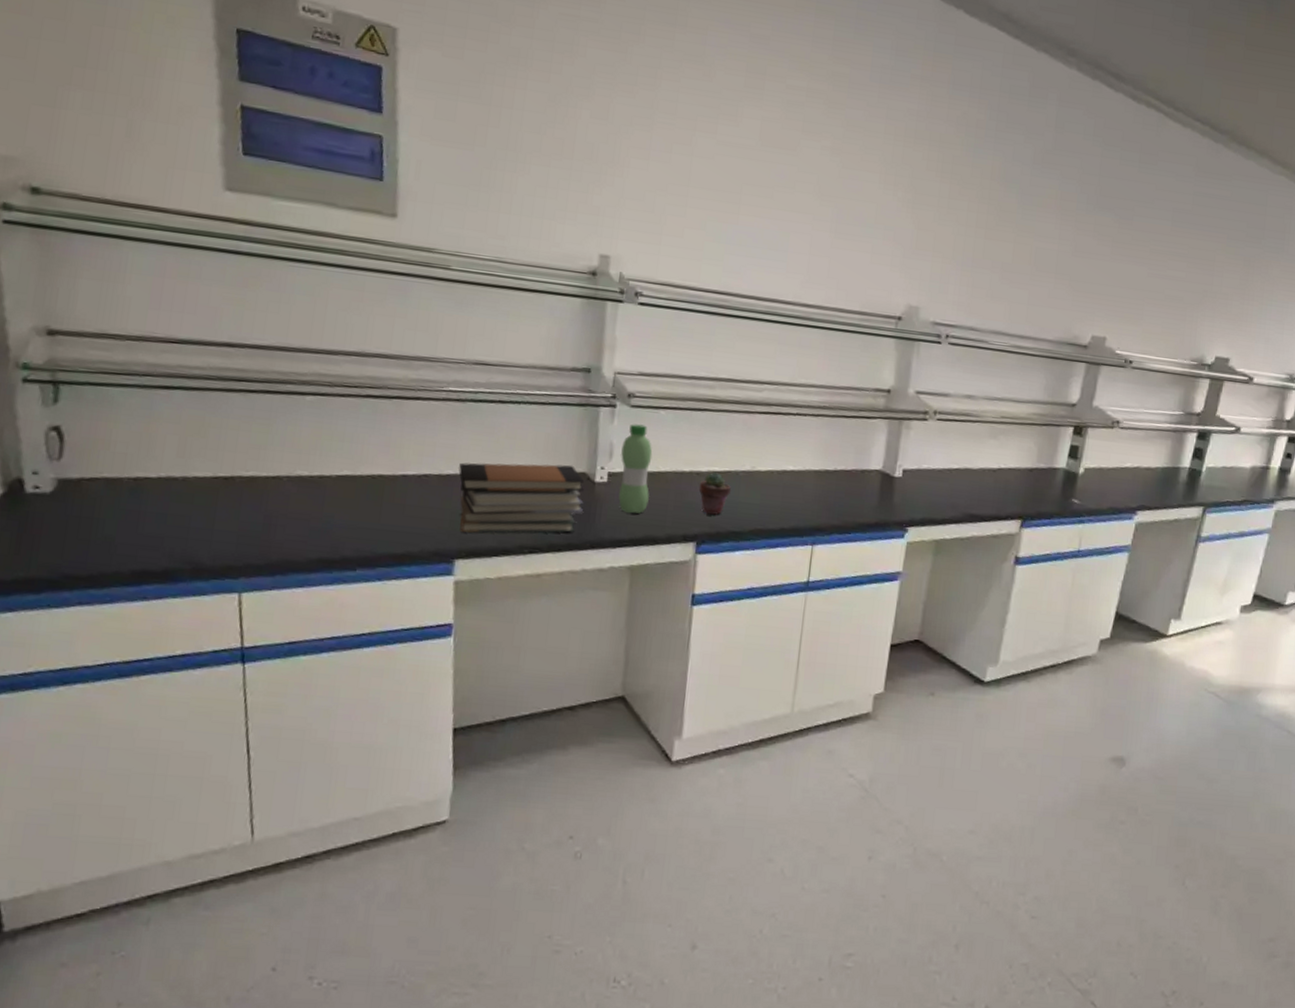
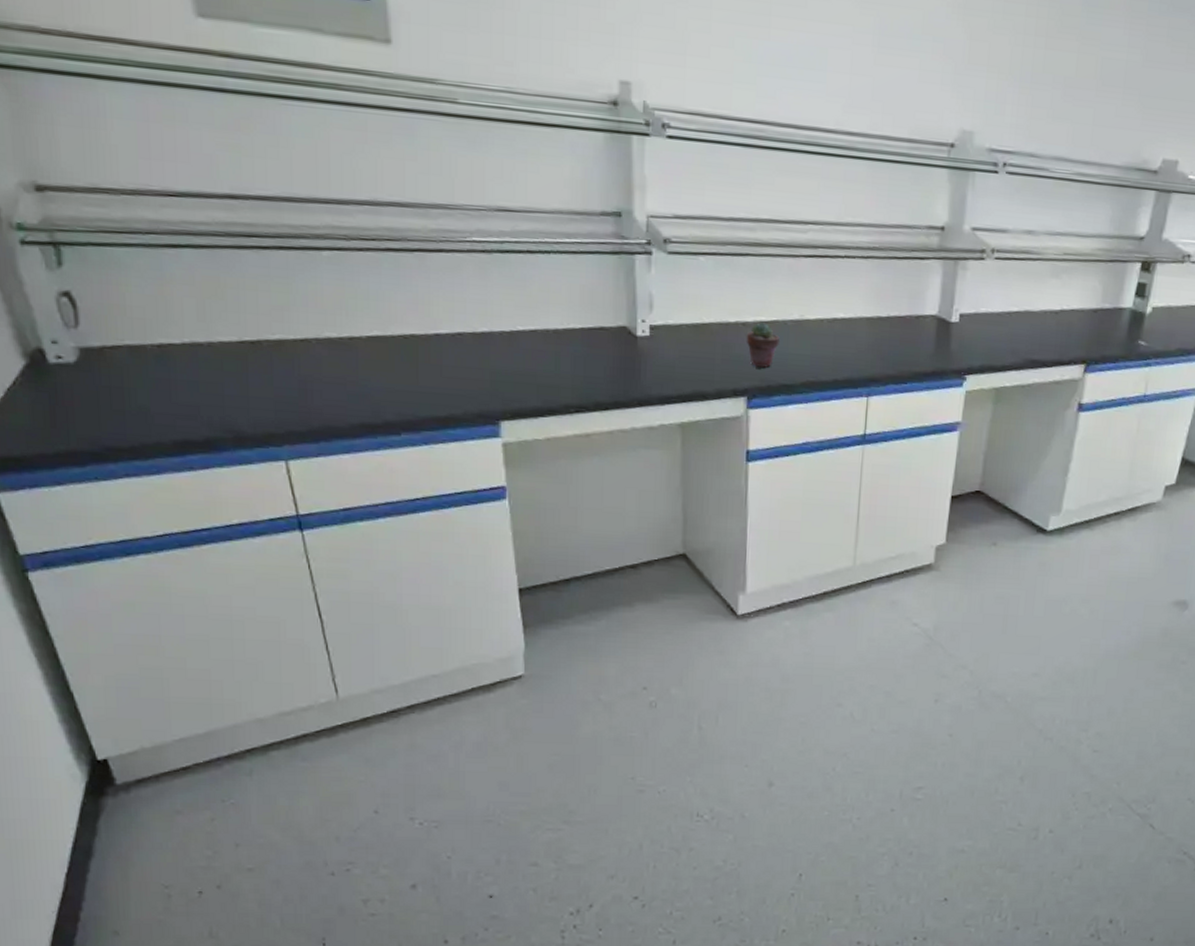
book stack: present [458,462,585,533] -> none [493,318,627,393]
water bottle: present [618,424,653,514] -> none [662,272,696,369]

